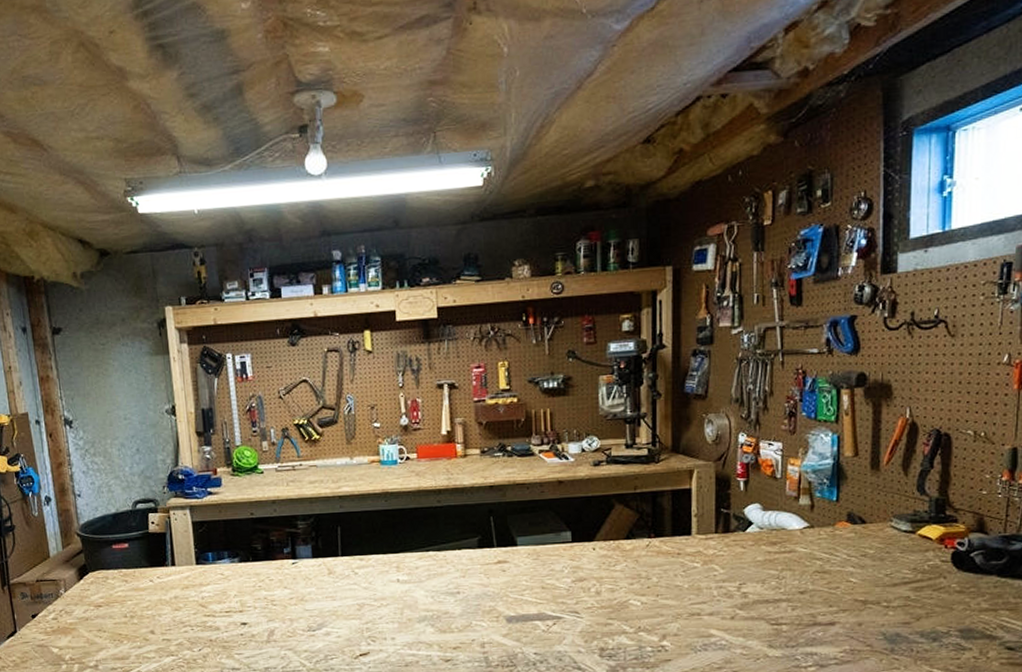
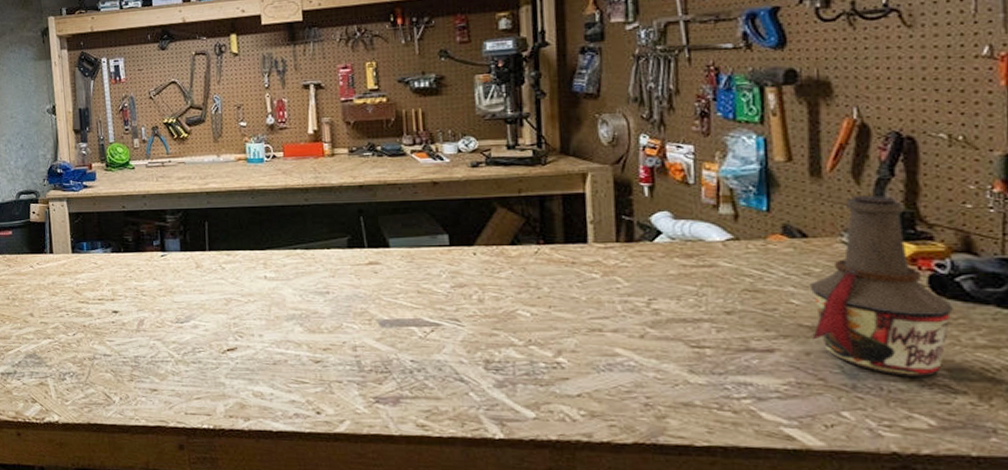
bottle: none [864,484,968,639] -> present [810,194,955,377]

